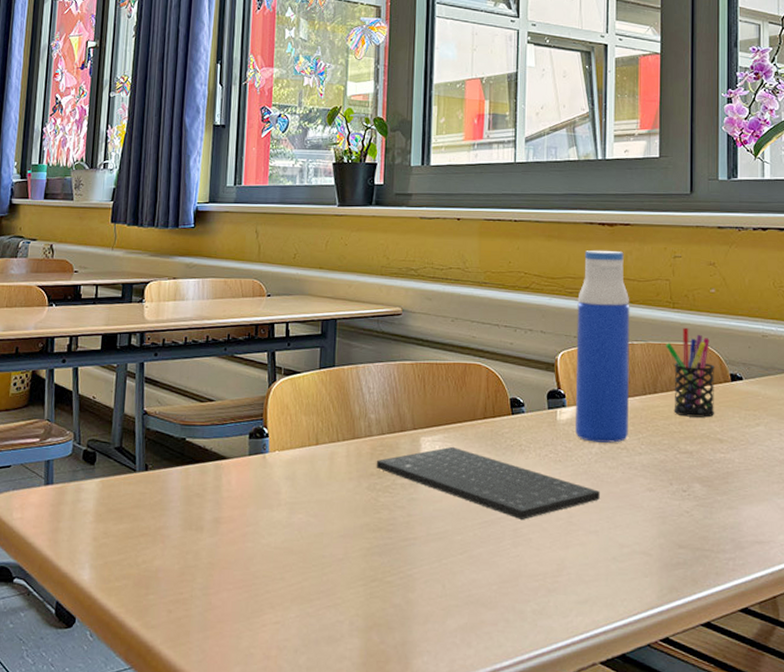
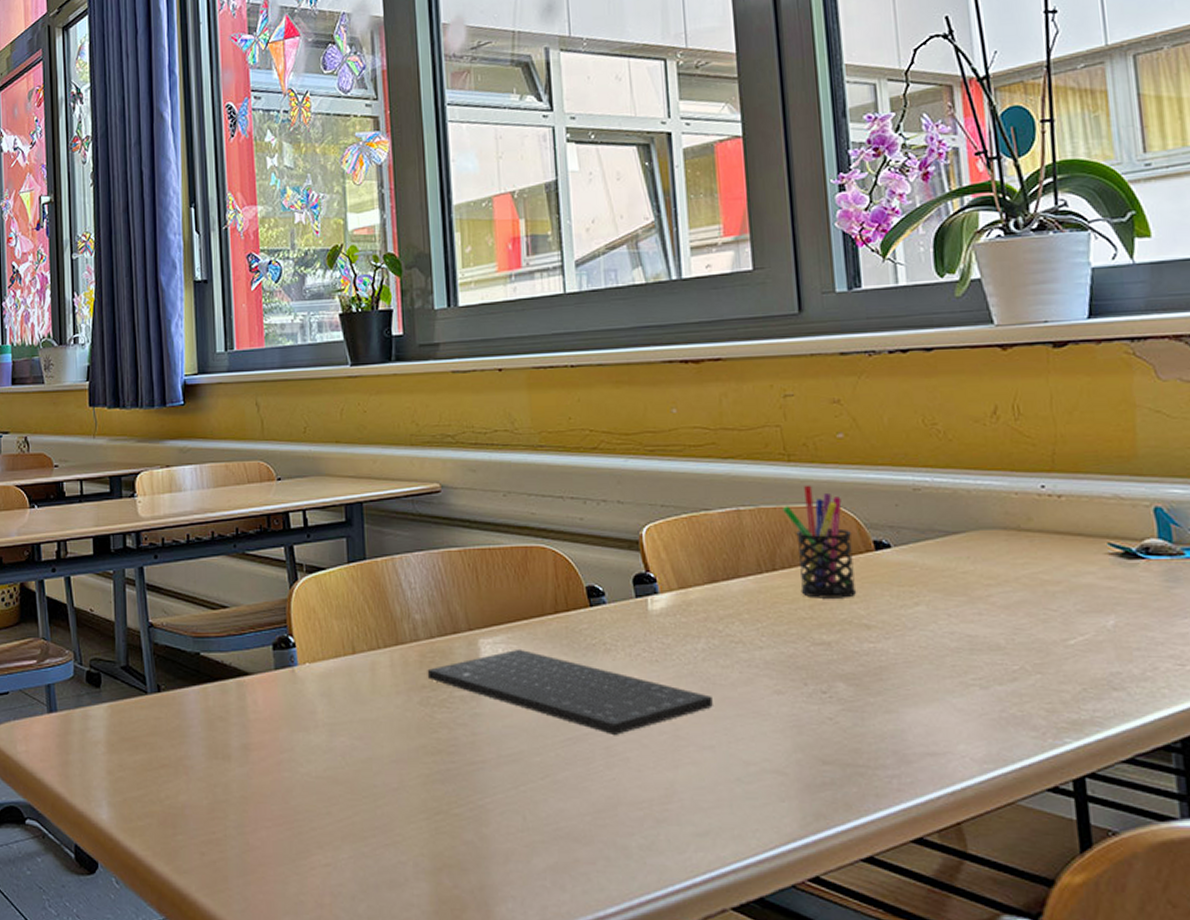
water bottle: present [575,250,630,443] -> none [661,393,743,636]

